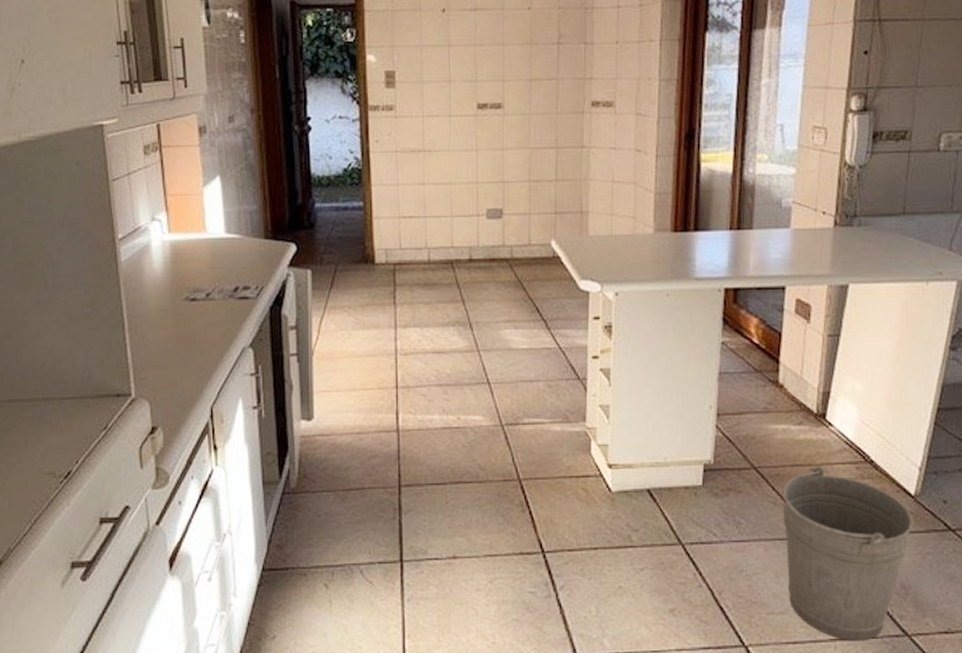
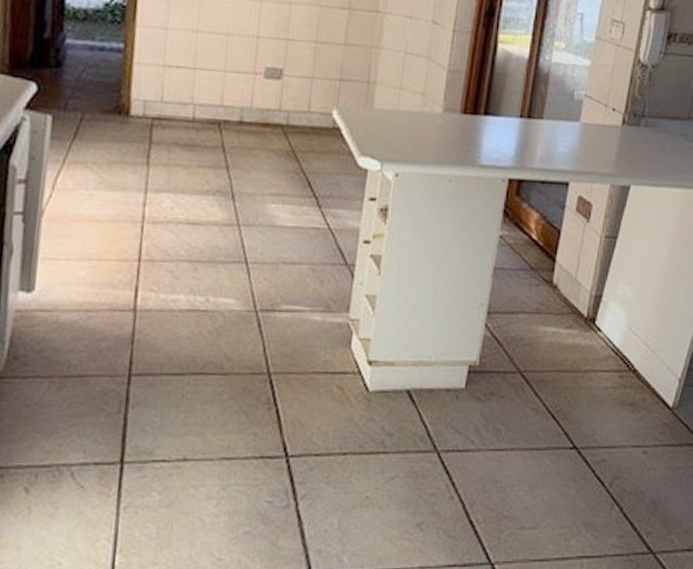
bucket: present [782,466,913,640] -> none [540,373,669,558]

